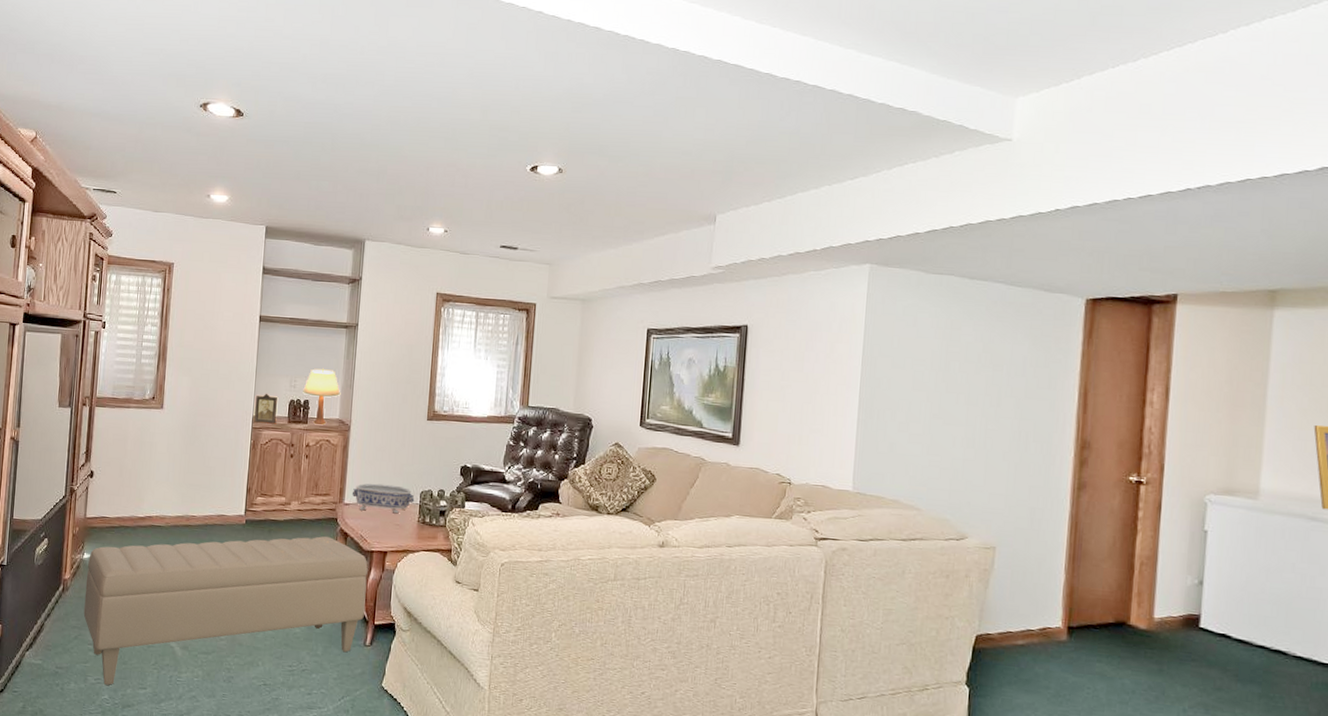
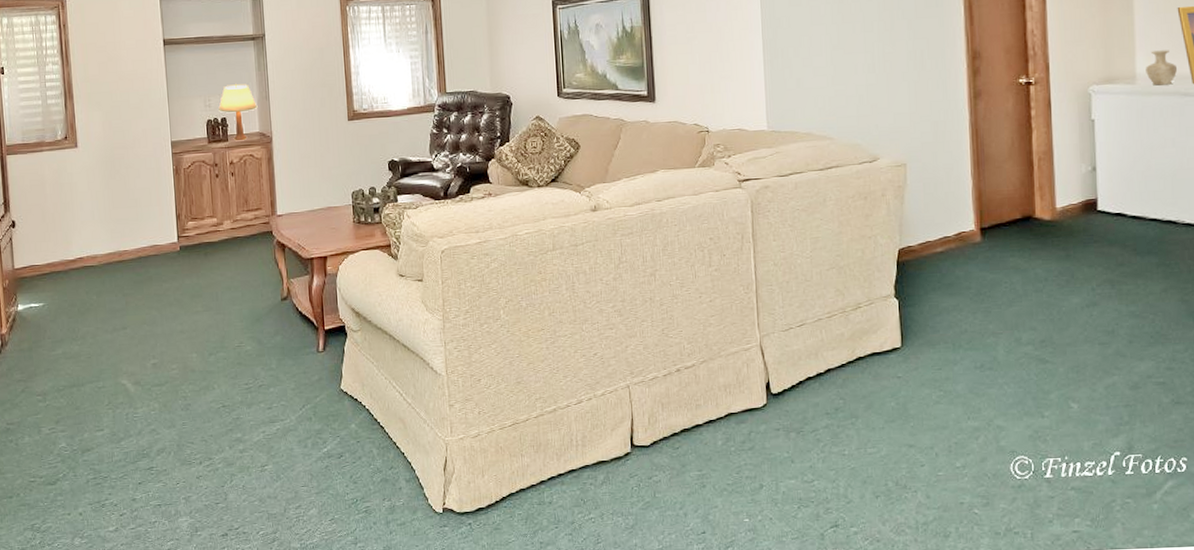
ottoman: present [83,536,368,685] -> none [23,251,313,433]
photo frame: present [254,393,277,424] -> none [172,116,197,148]
decorative bowl: present [351,483,415,514] -> none [283,189,347,220]
vase: none [1271,467,1307,506] -> present [1146,50,1178,86]

